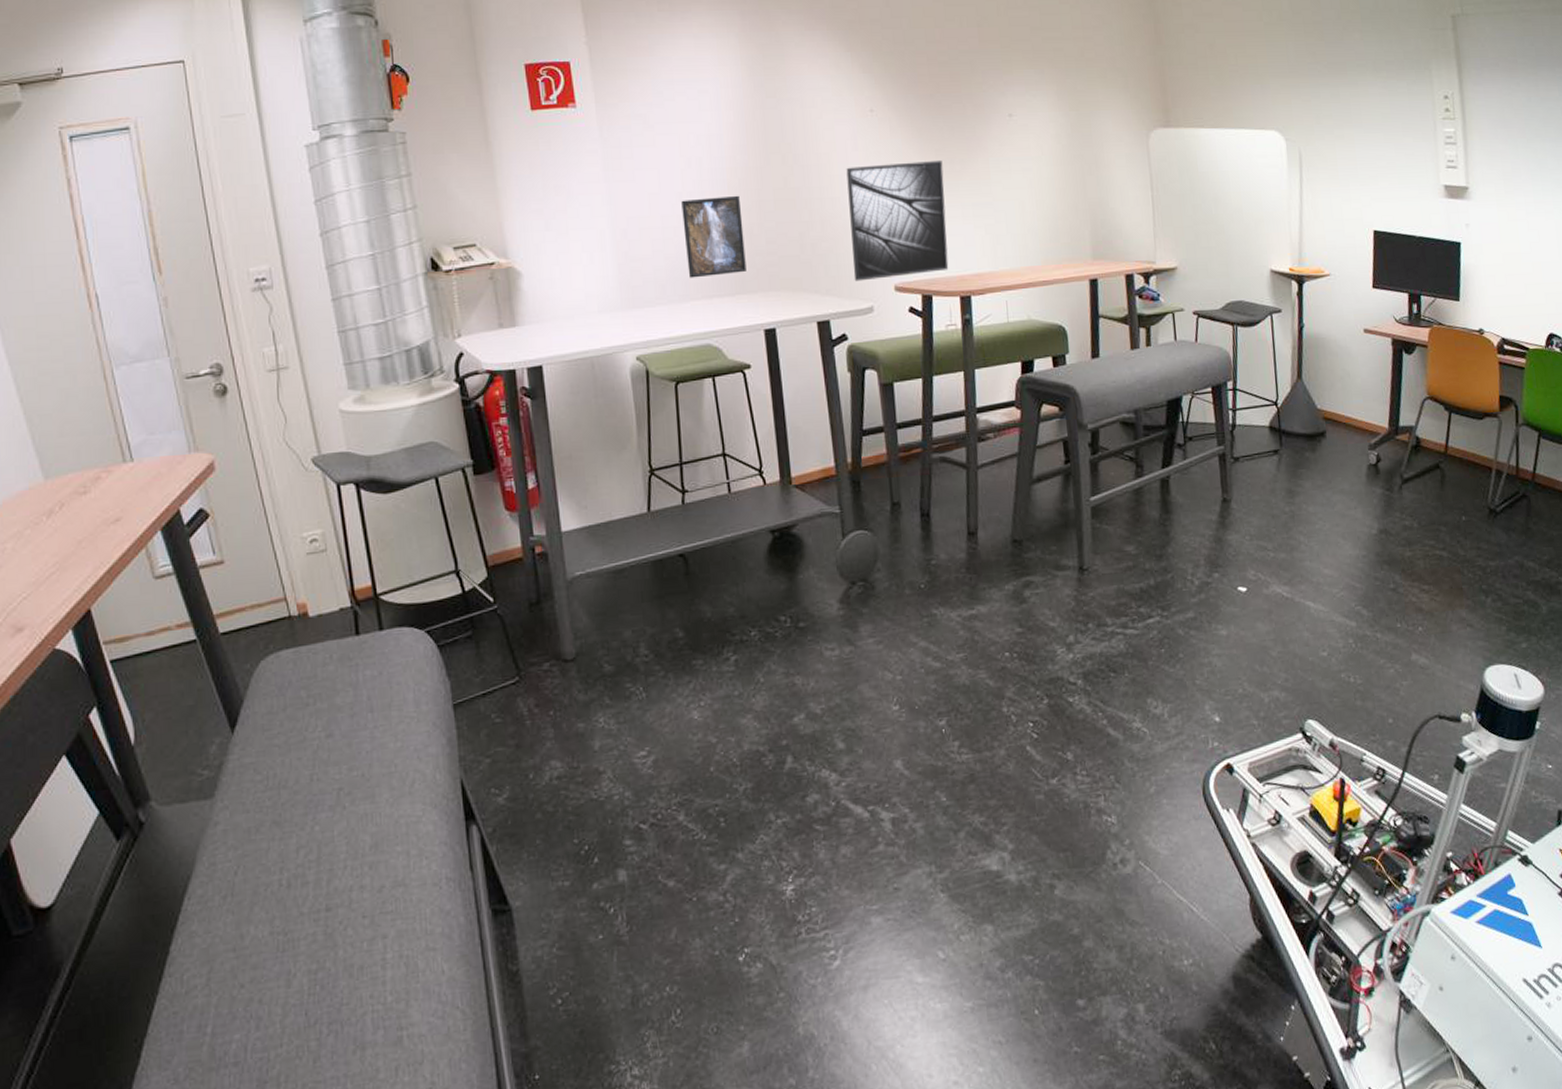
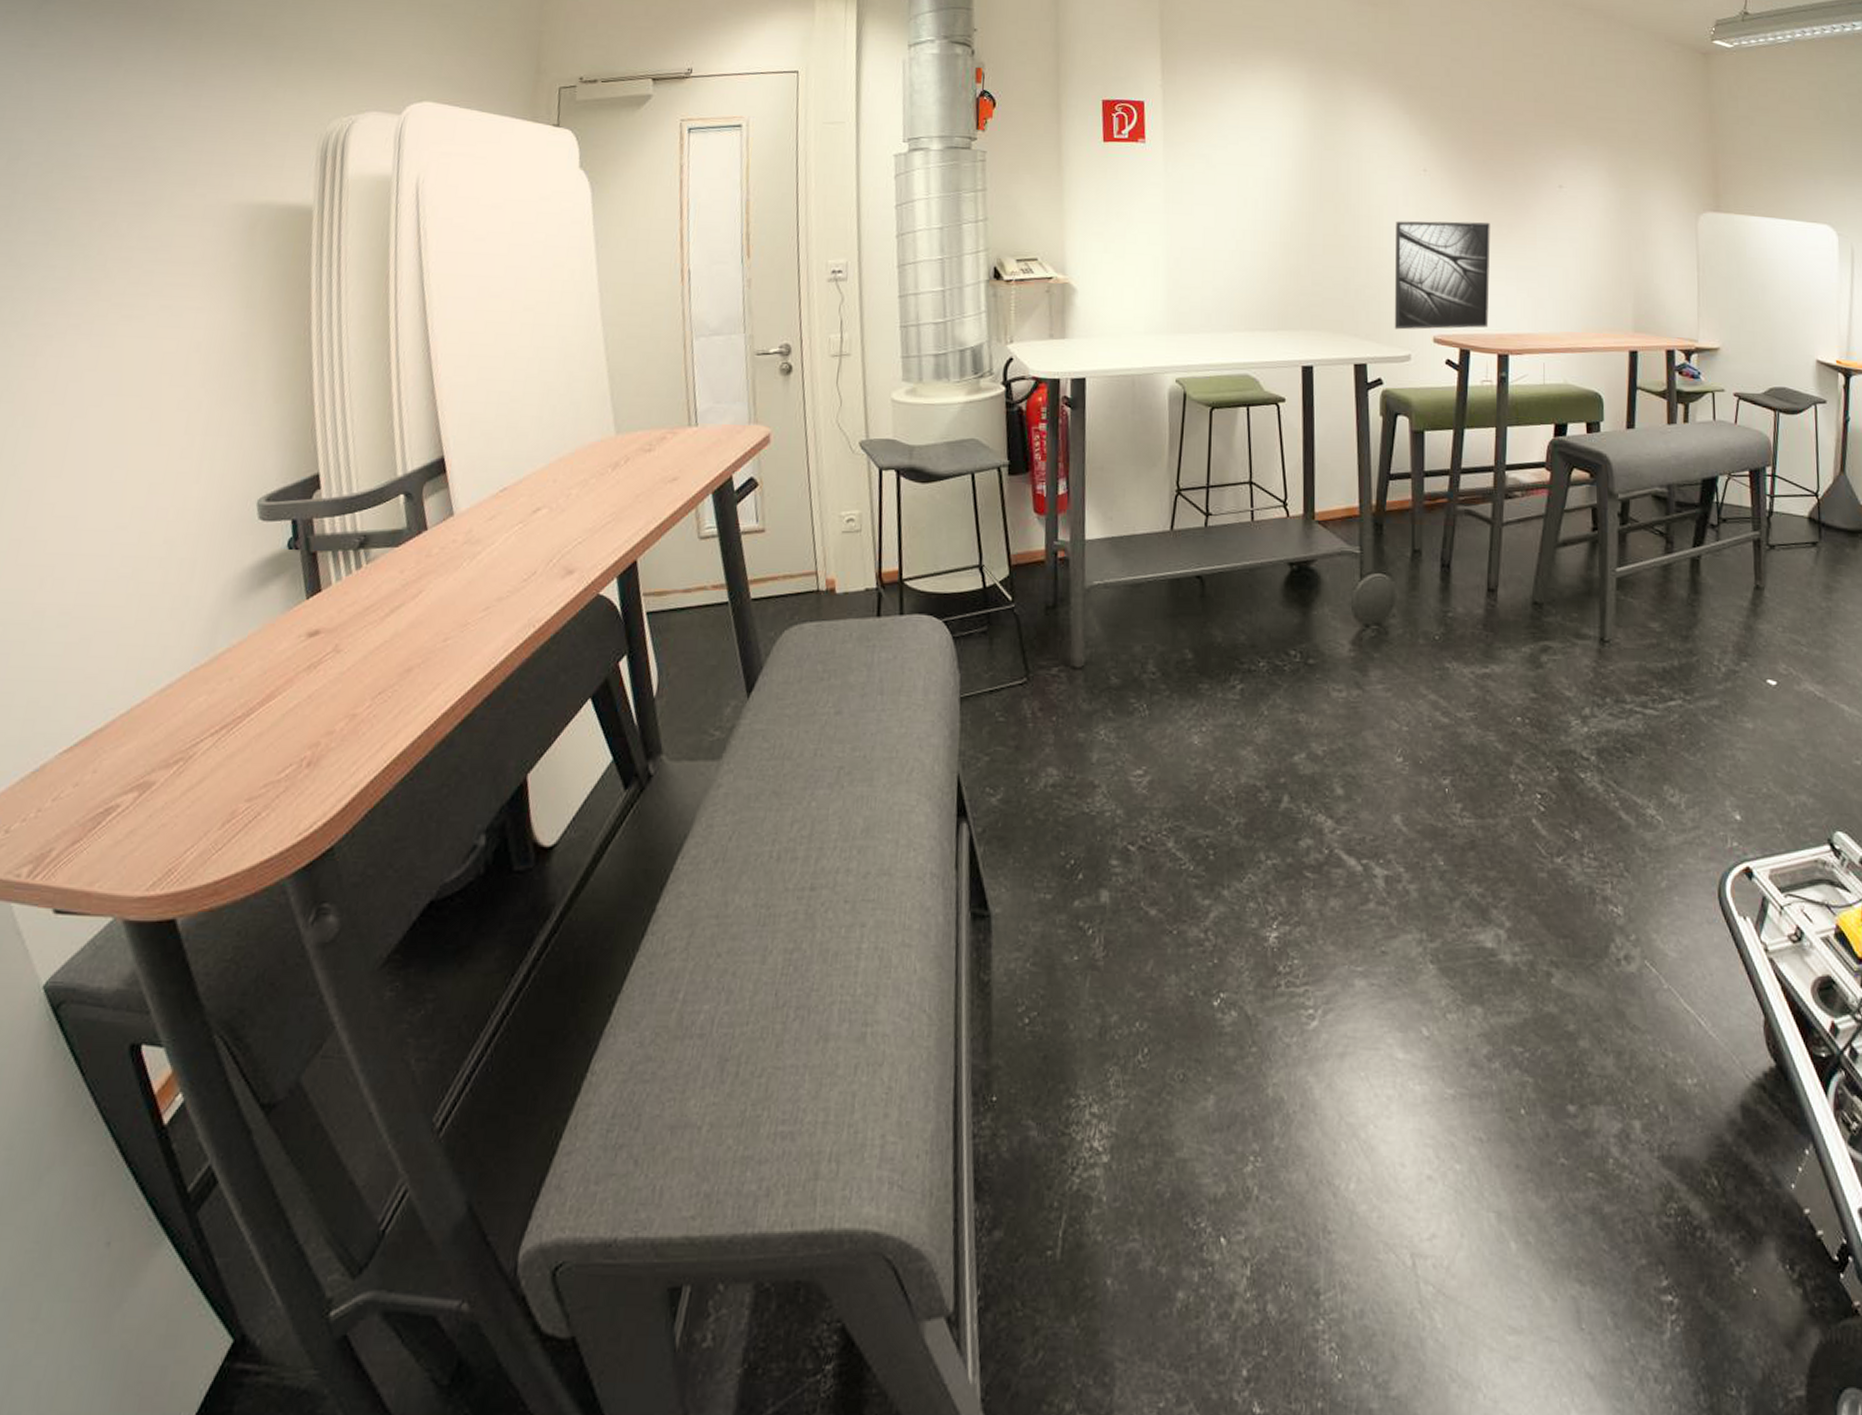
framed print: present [681,195,747,278] -> none [1233,236,1291,311]

